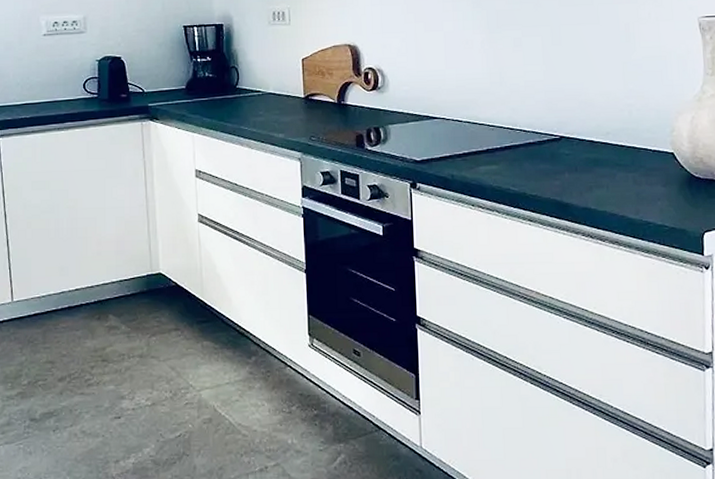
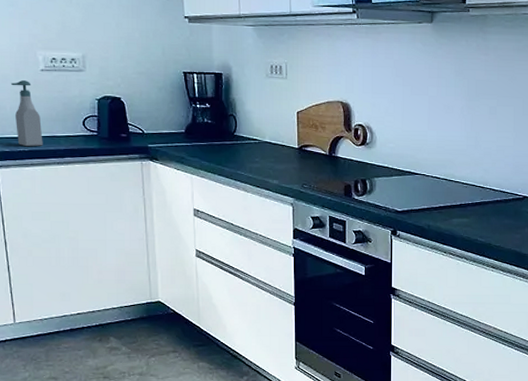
soap bottle: none [15,46,44,114] -> present [11,80,43,147]

